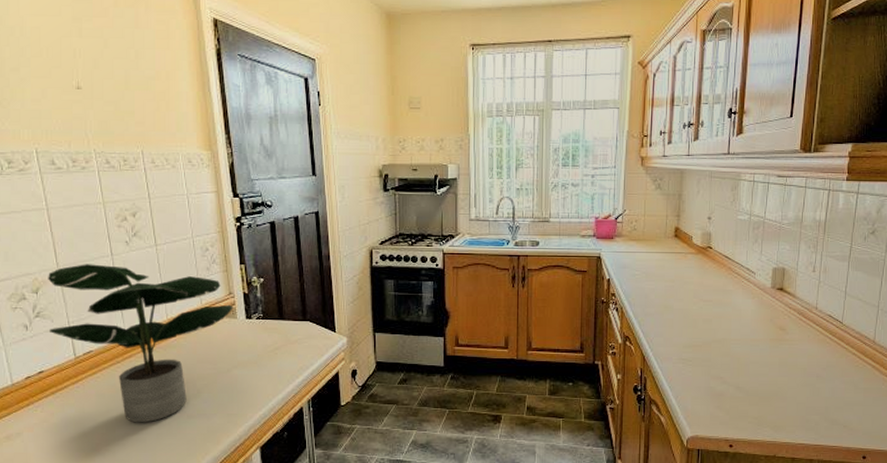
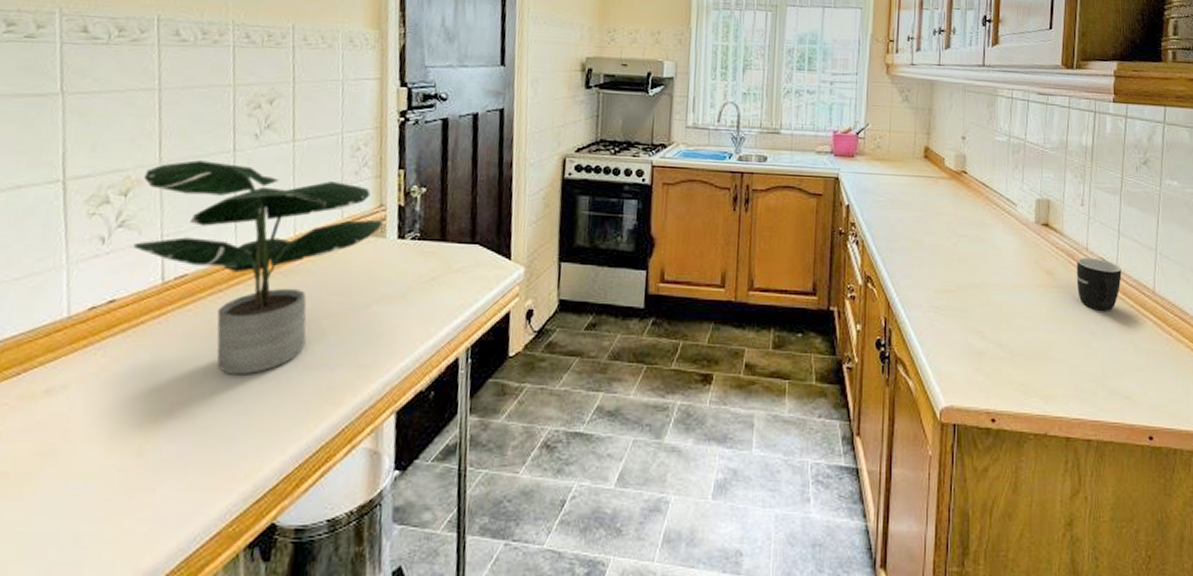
mug: none [806,315,846,358] -> present [1076,257,1122,311]

